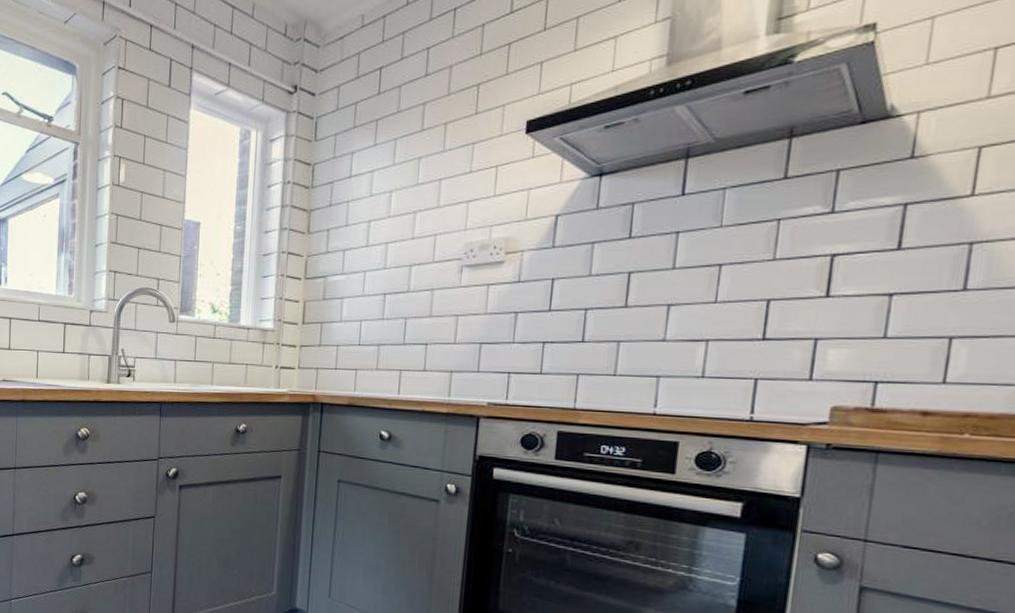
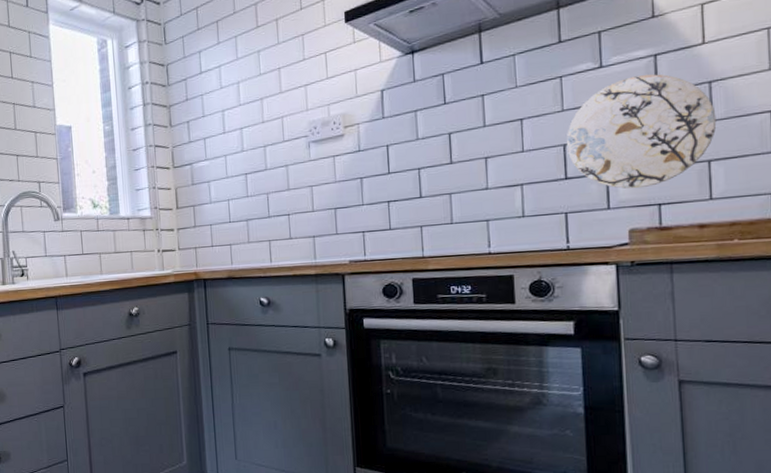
decorative plate: none [771,227,972,361] -> present [566,74,717,189]

